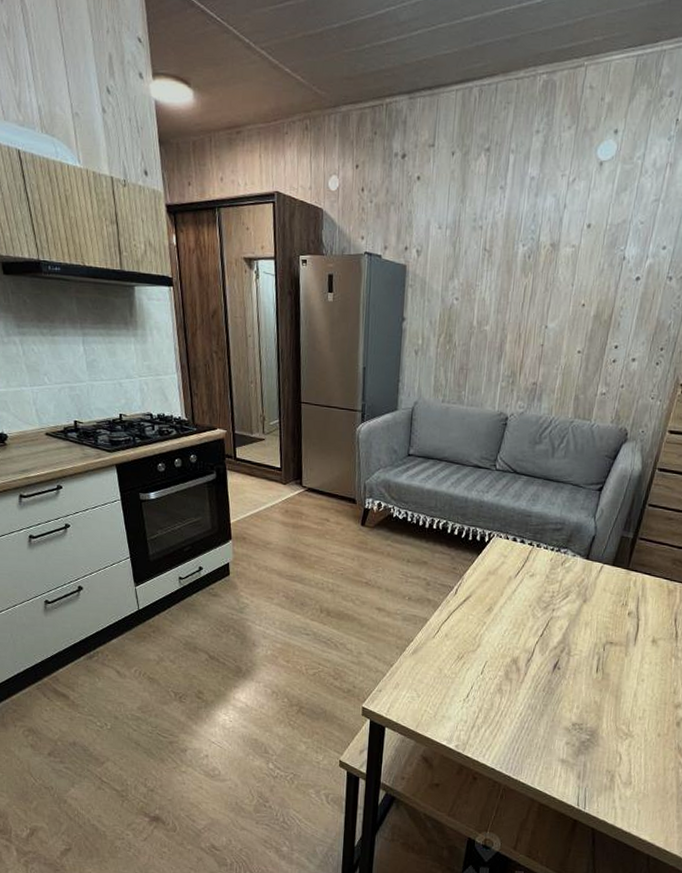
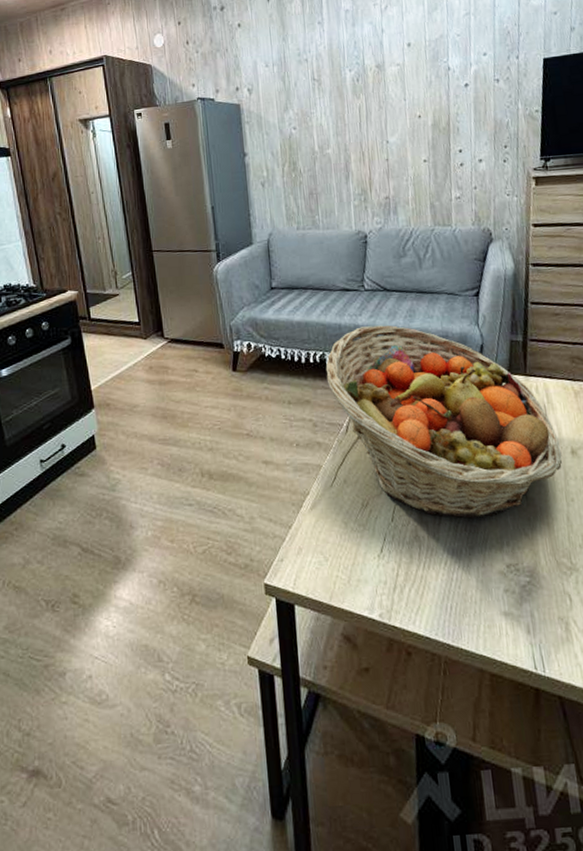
fruit basket: none [445,503,644,683] -> present [325,325,562,518]

